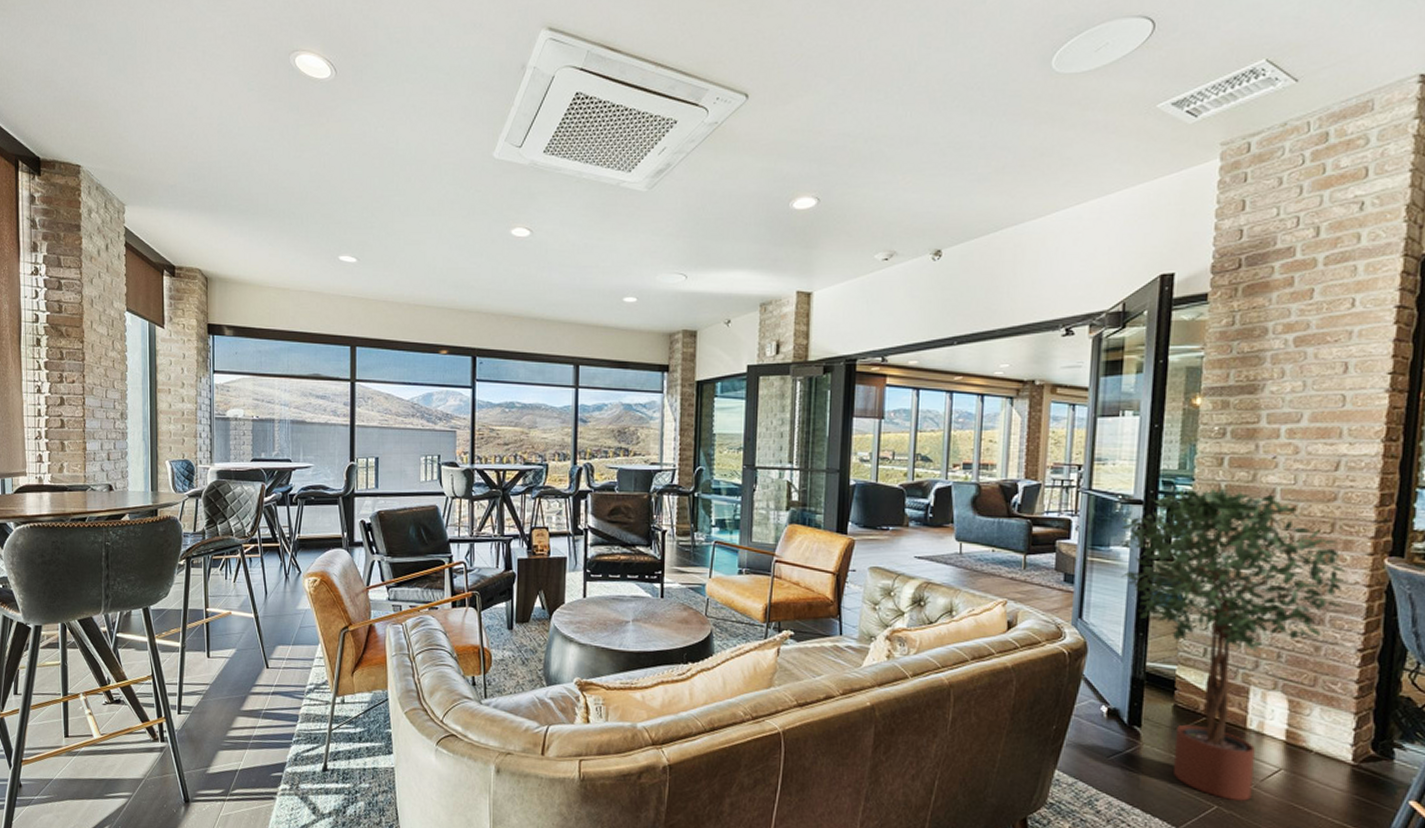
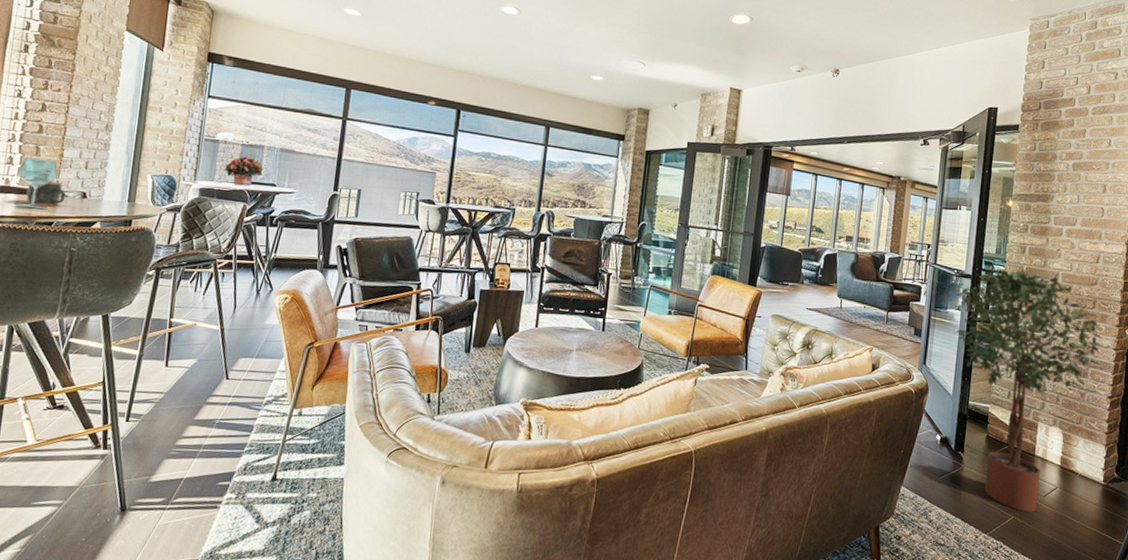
wine glass: none [47,454,85,506] -> present [15,157,59,210]
mug: none [58,476,93,502] -> present [26,181,65,207]
bouquet: none [238,432,276,464] -> present [223,156,263,187]

